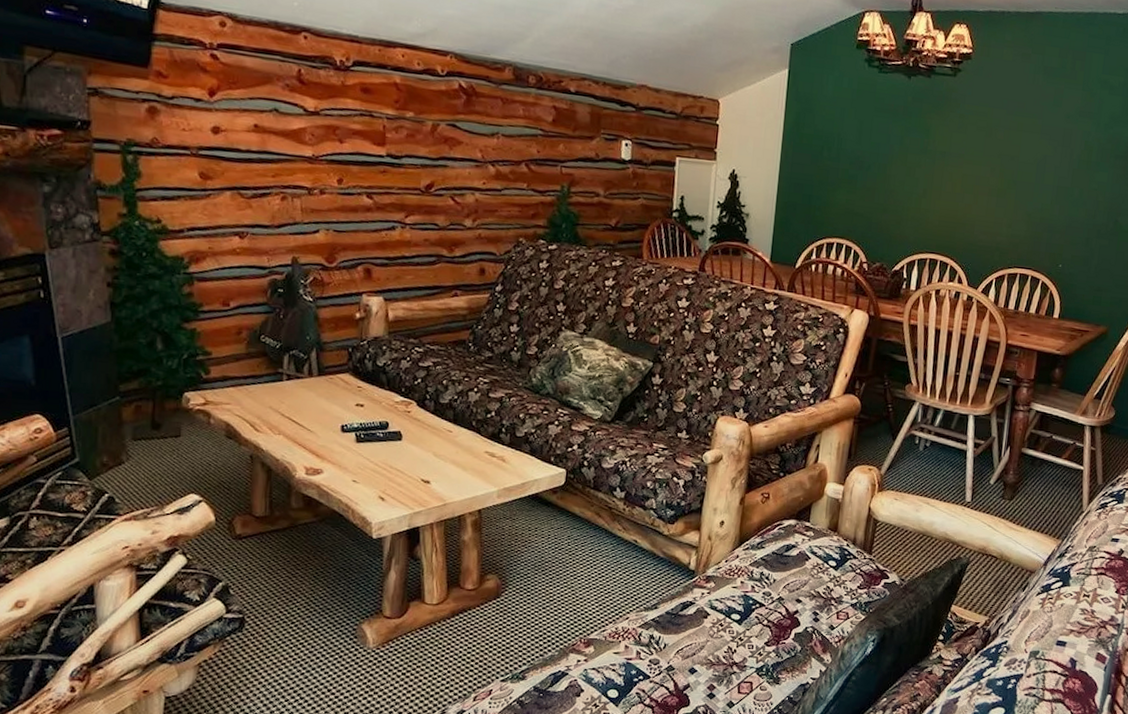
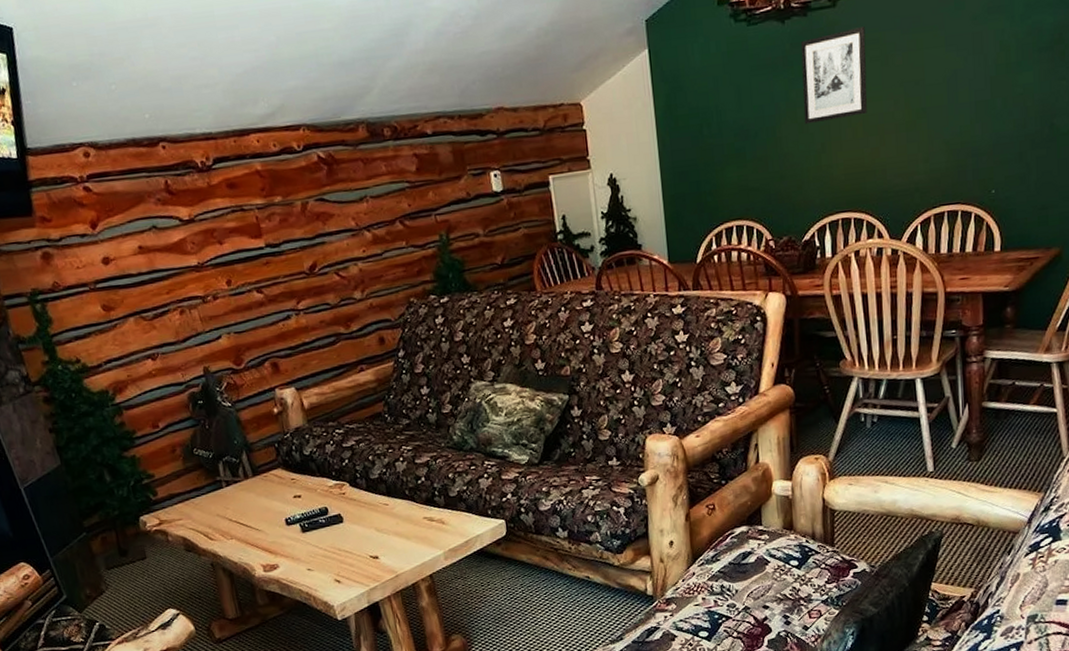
wall art: none [912,97,977,174] -> present [800,27,867,125]

